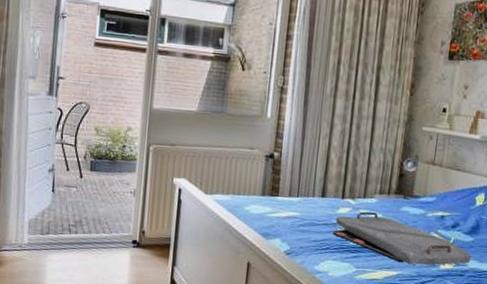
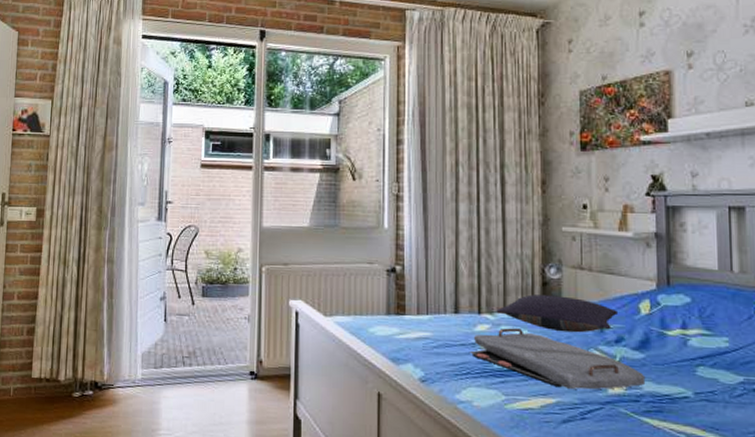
pillow: none [357,184,459,219] -> present [496,294,619,333]

